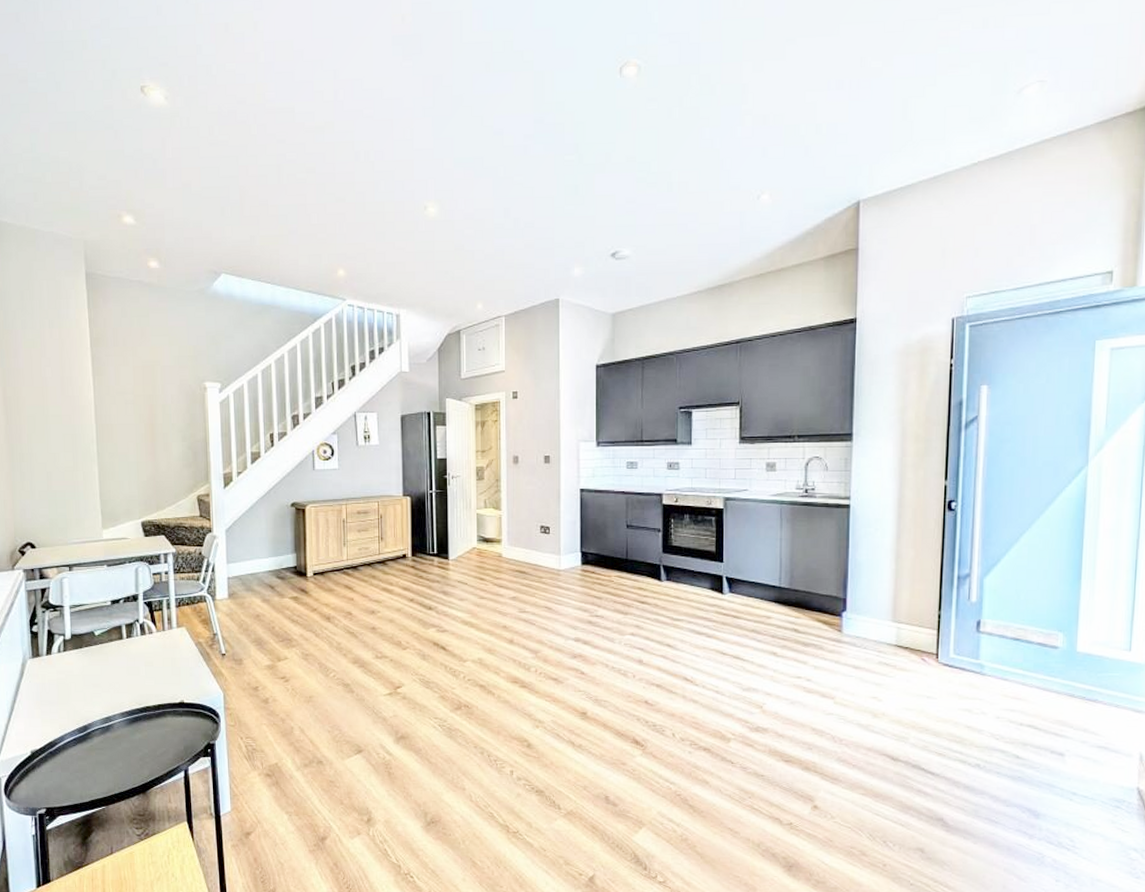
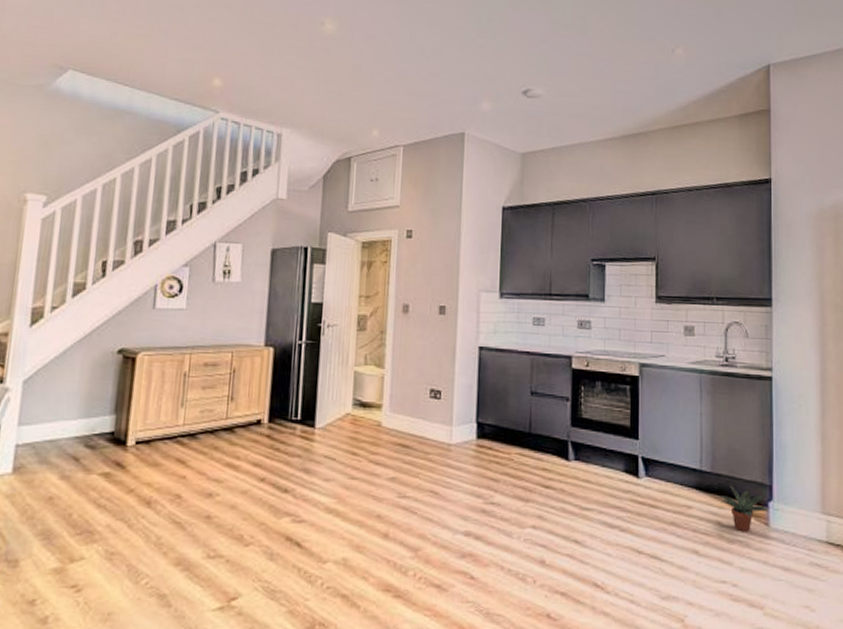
potted plant: none [797,599,842,637] -> present [721,485,769,532]

